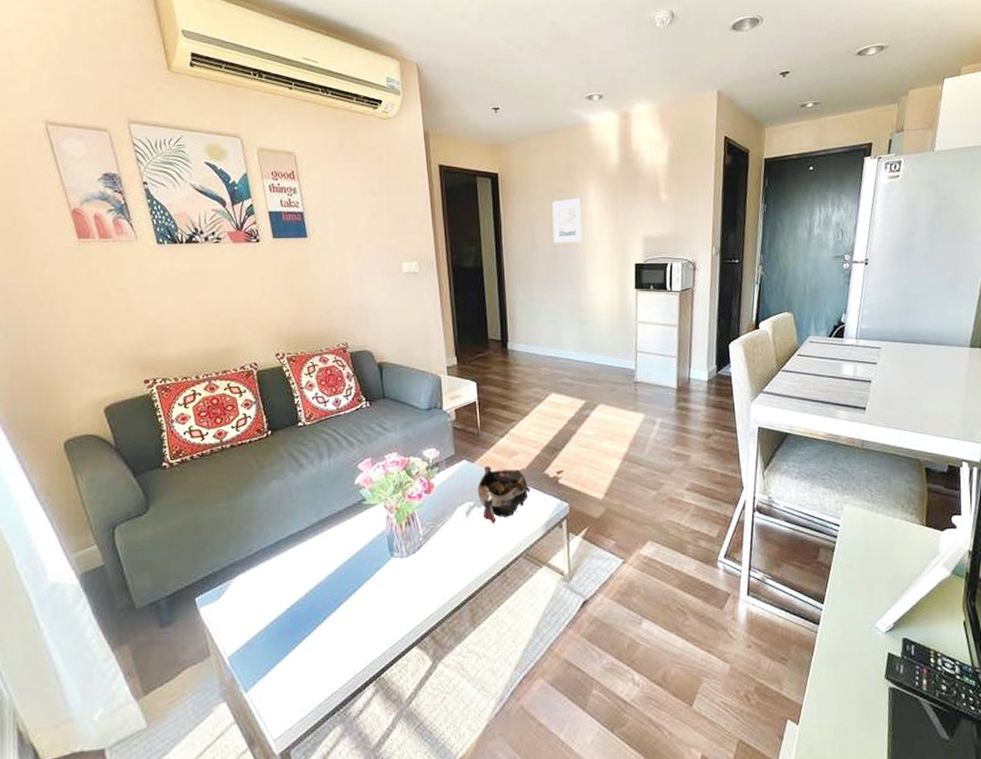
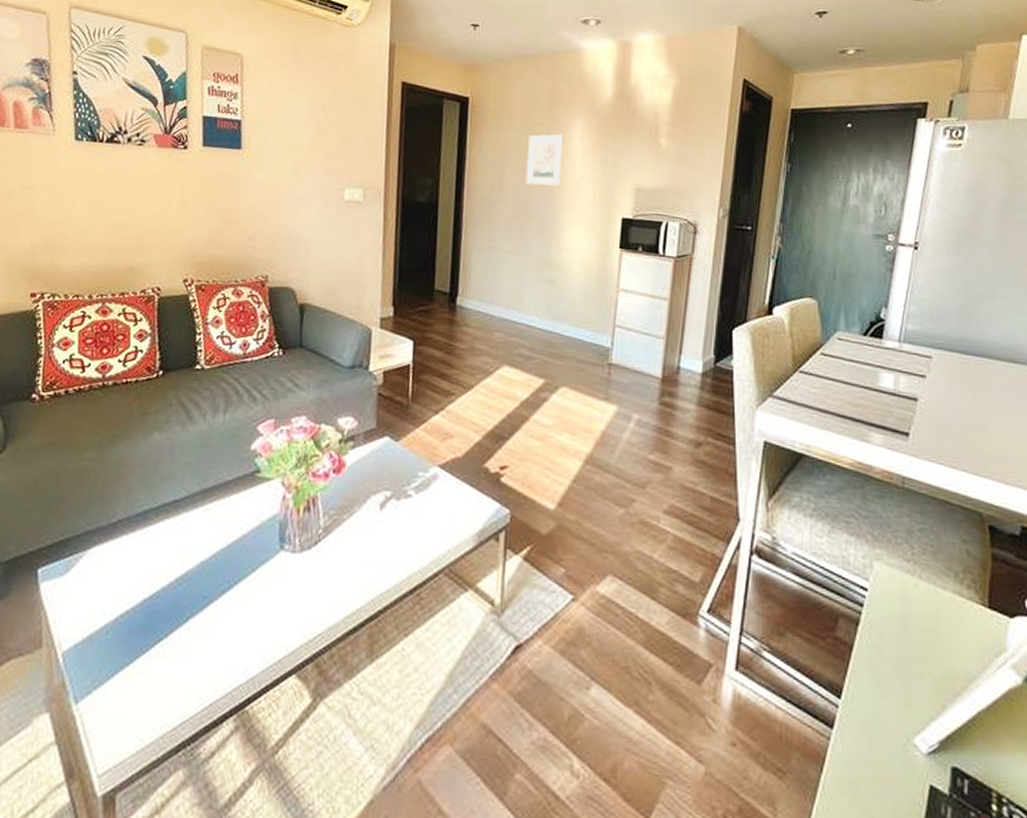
decorative bowl: present [477,465,531,524] -> none [397,447,465,524]

